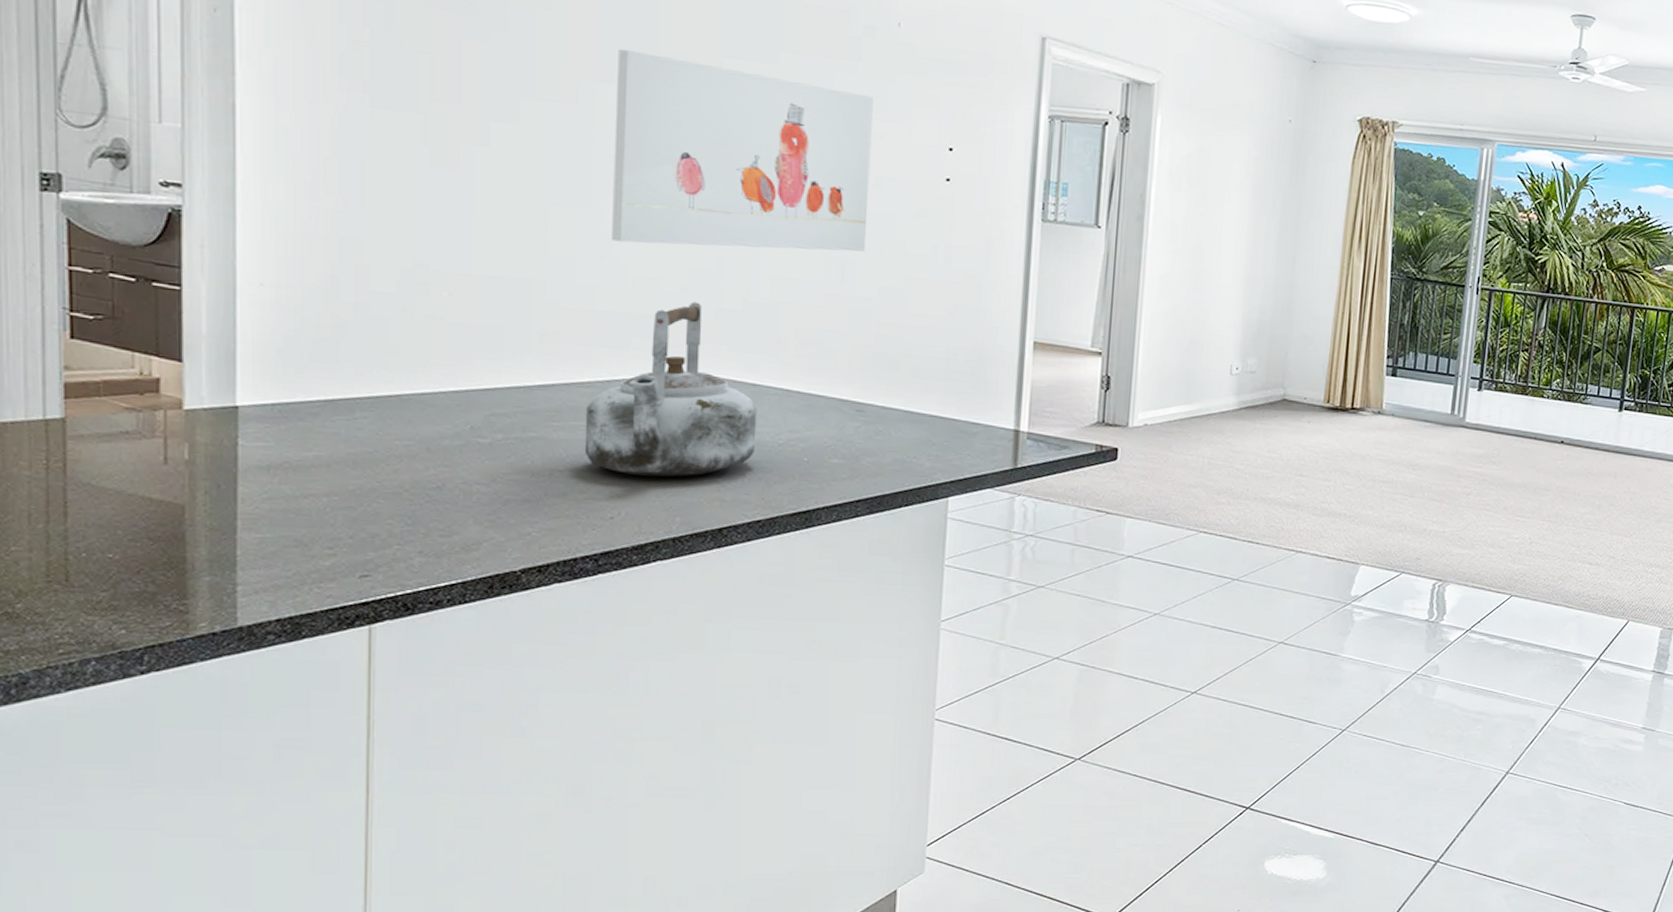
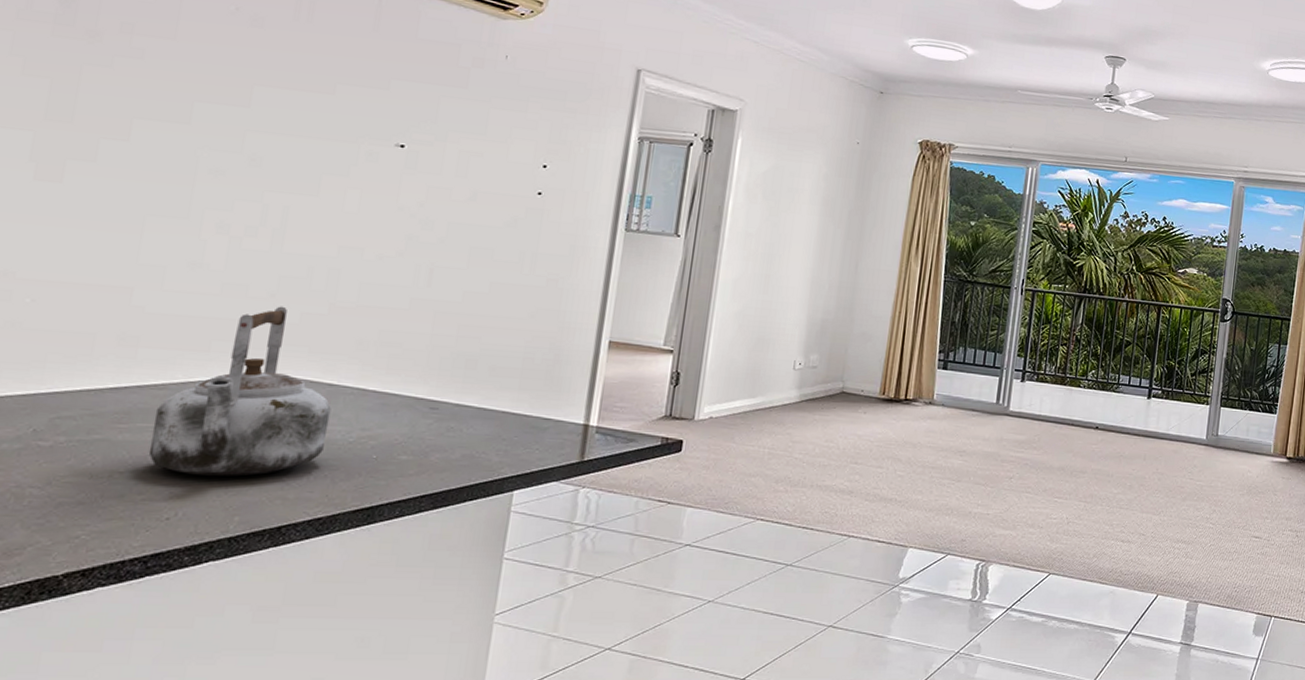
wall art: present [612,48,873,252] -> none [206,75,476,259]

